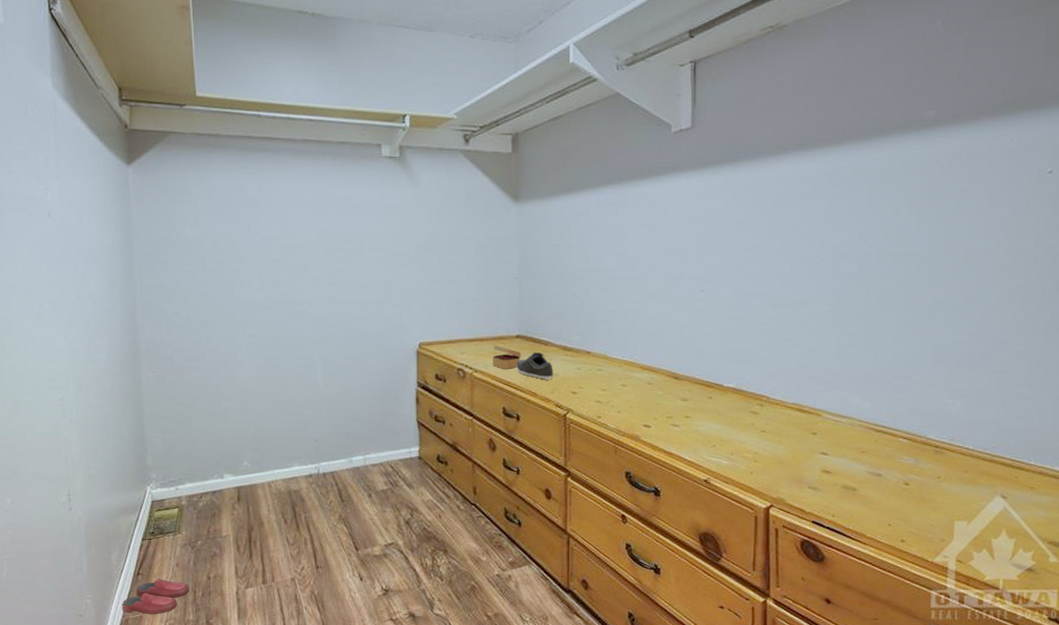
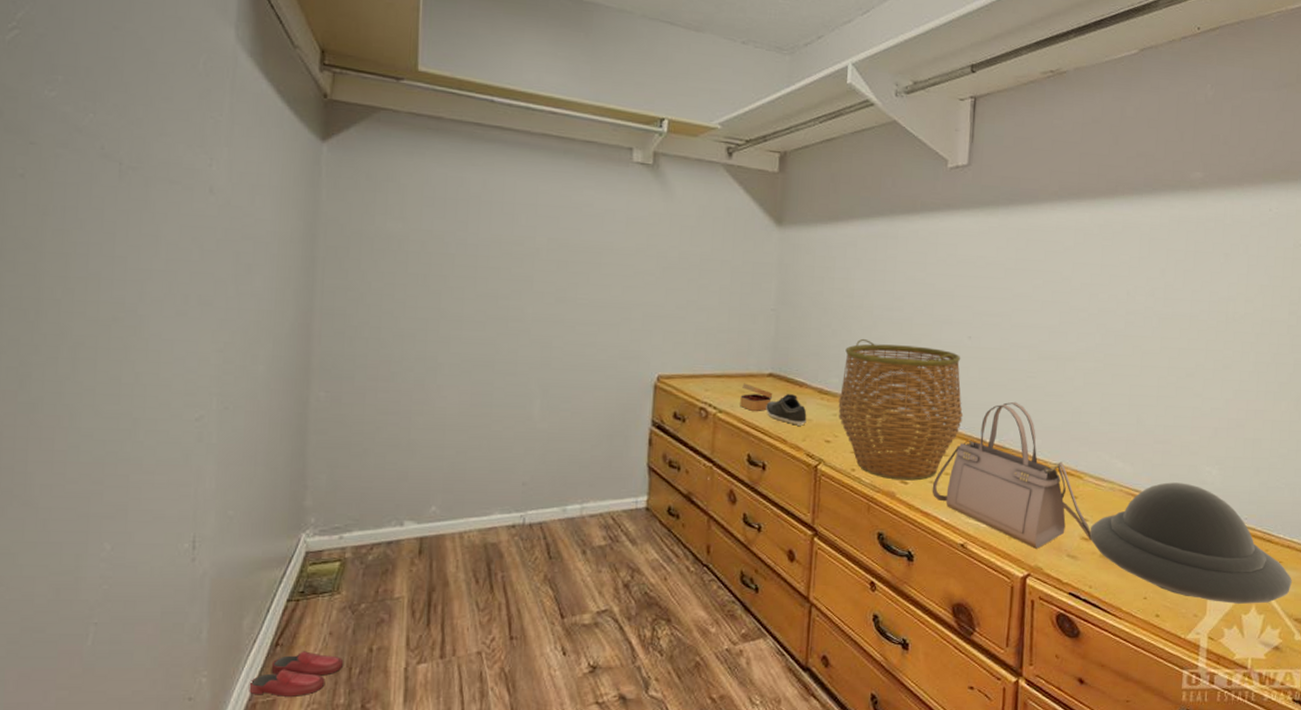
basket: none [581,298,700,424] -> present [838,338,964,481]
handbag: none [674,347,833,482] -> present [932,401,1092,549]
hat: none [830,416,1045,529] -> present [1089,482,1292,604]

